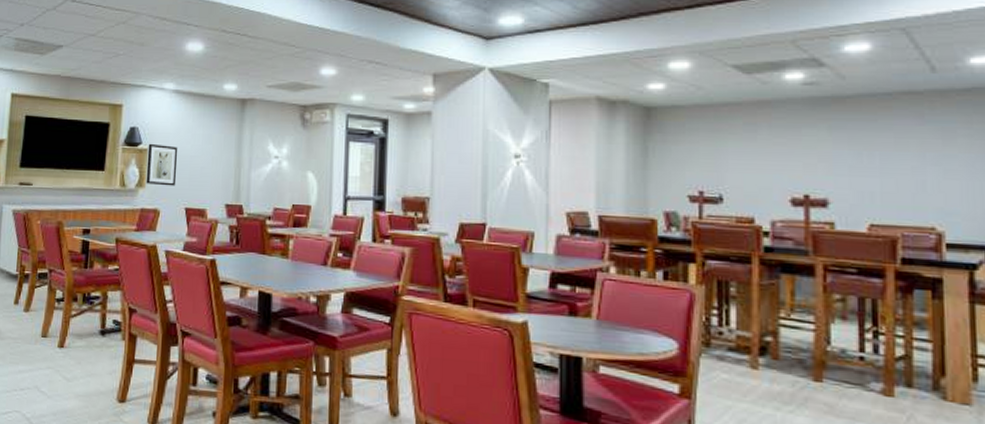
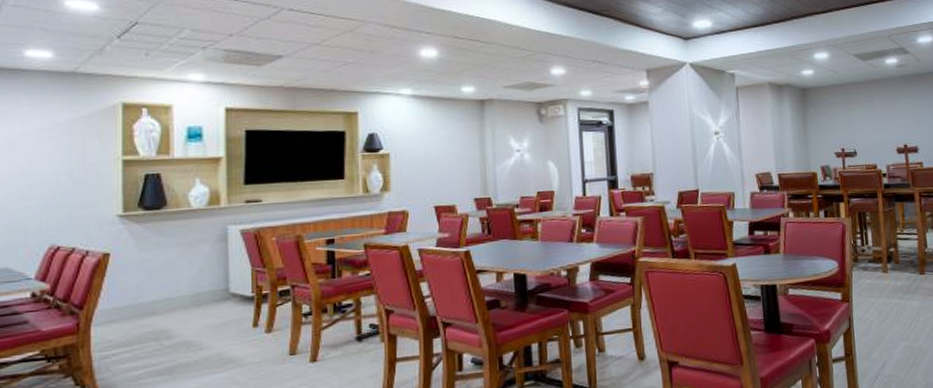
wall art: present [146,143,178,186] -> none [389,148,423,188]

